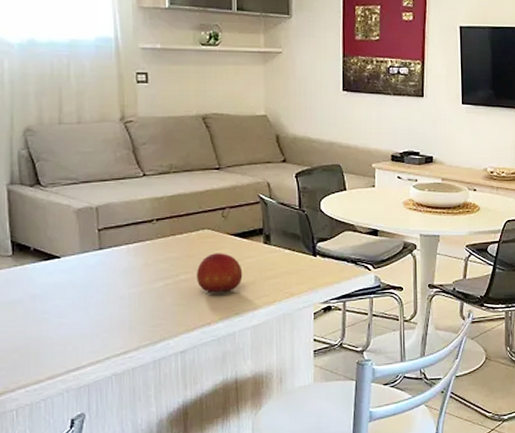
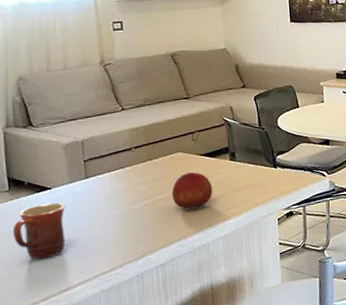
mug: none [16,273,76,335] -> present [12,202,66,260]

